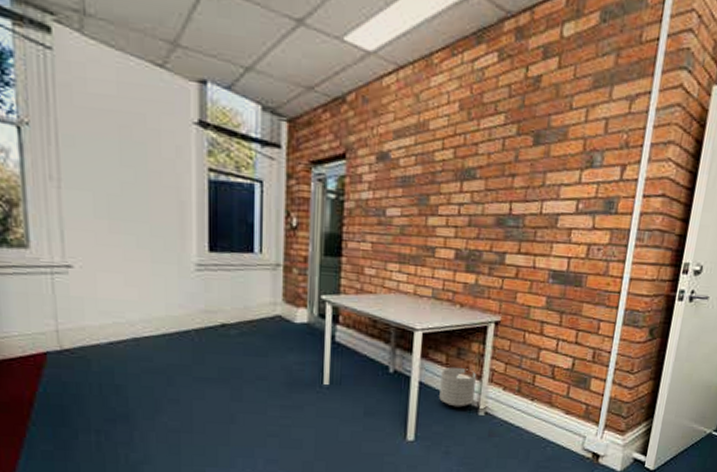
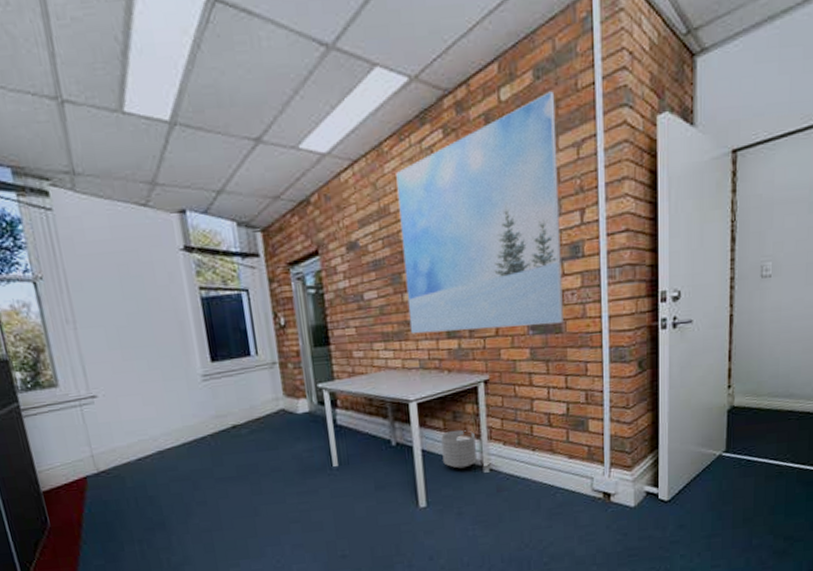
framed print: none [428,37,618,277] -> present [396,91,564,334]

